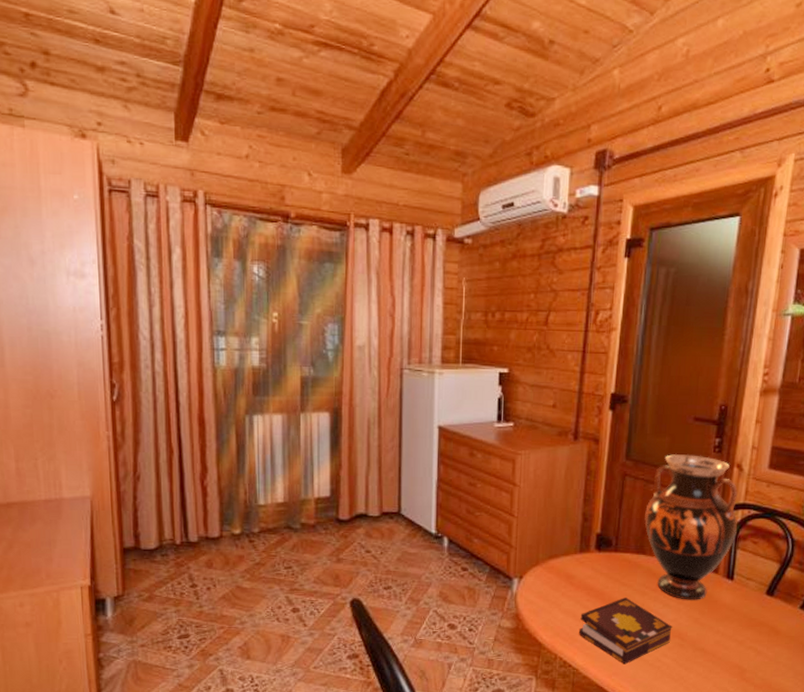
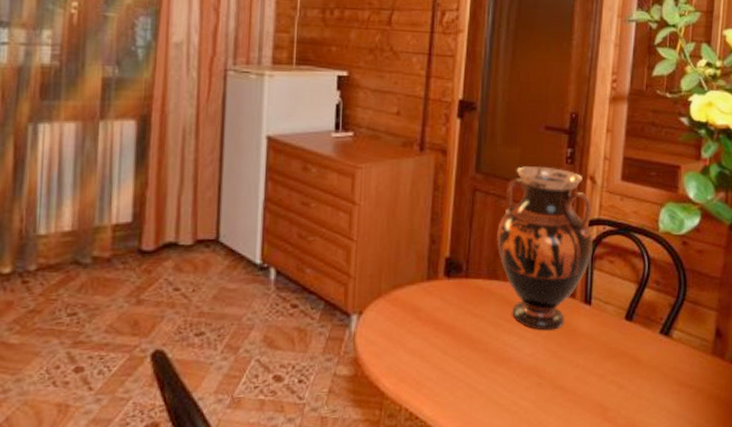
book: present [579,598,672,665] -> none [427,331,529,412]

